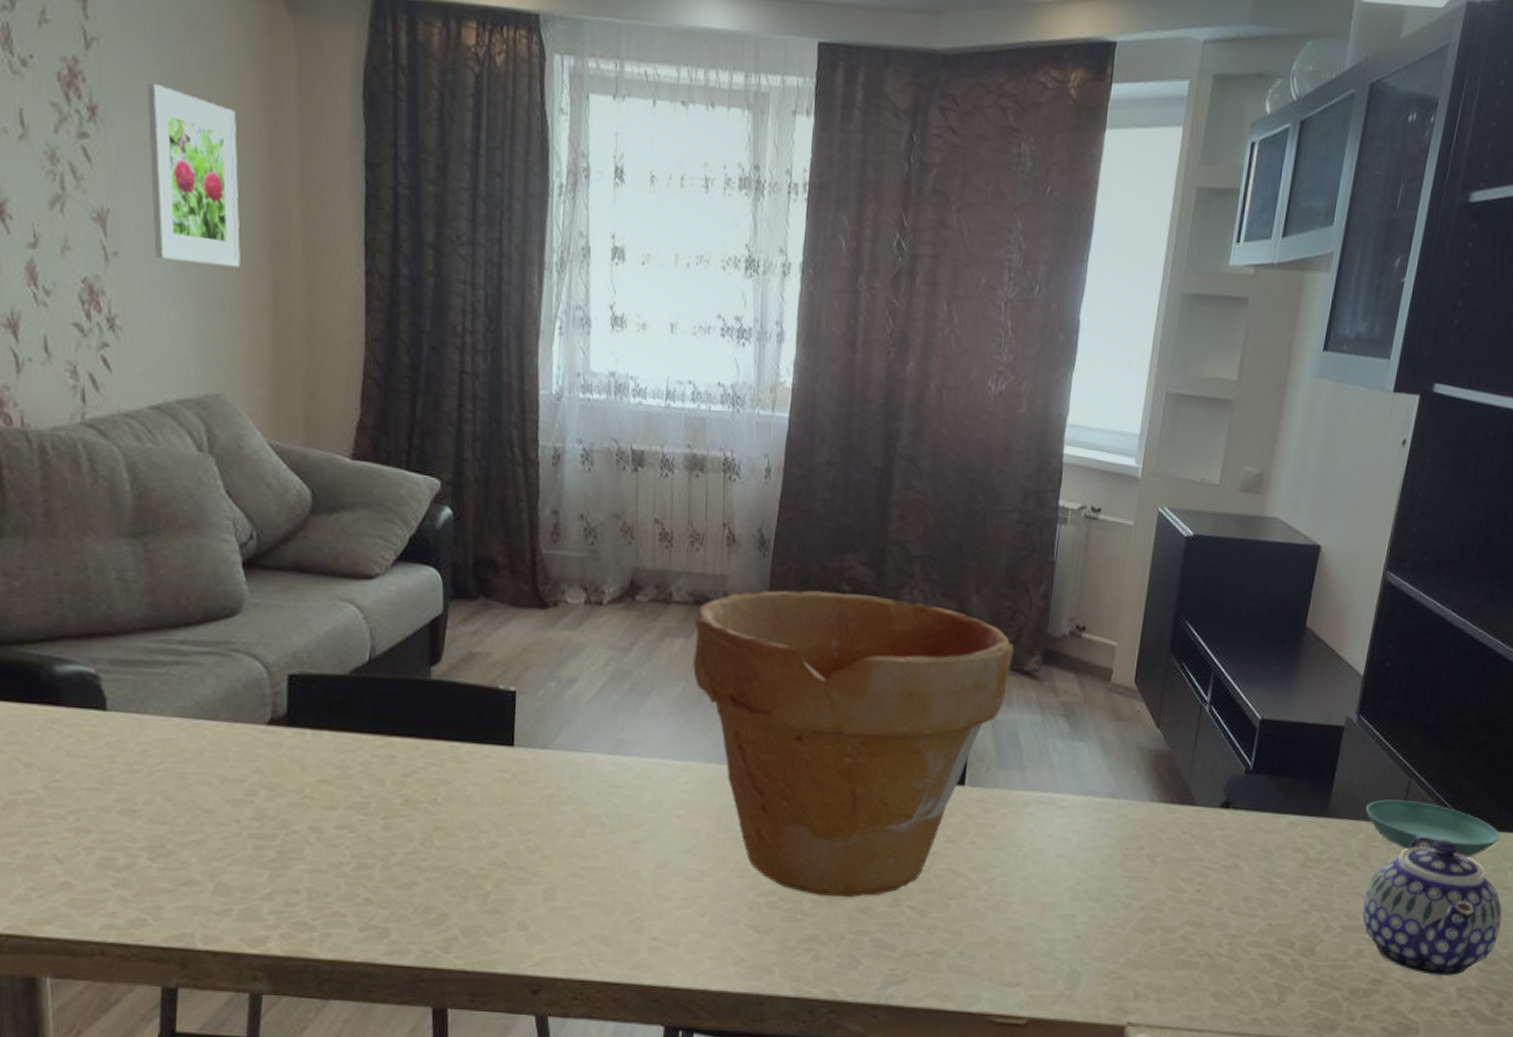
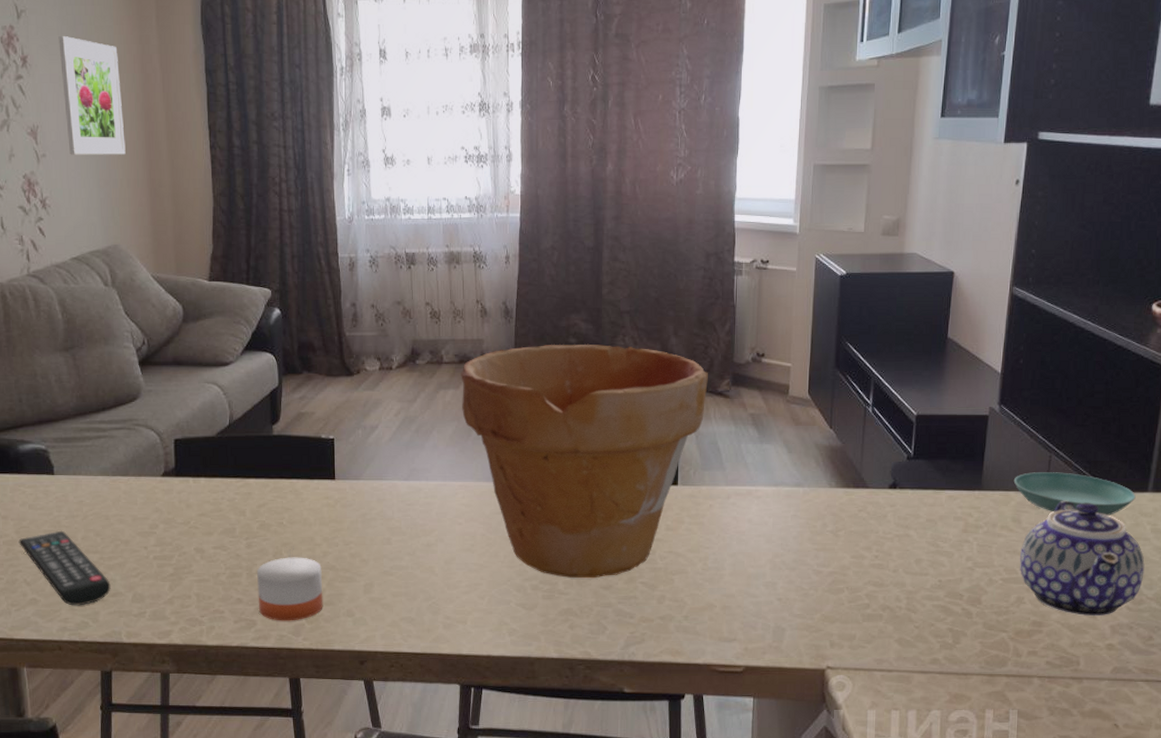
remote control: none [47,789,183,896] -> present [18,530,111,606]
candle: none [394,834,487,933] -> present [257,548,323,621]

